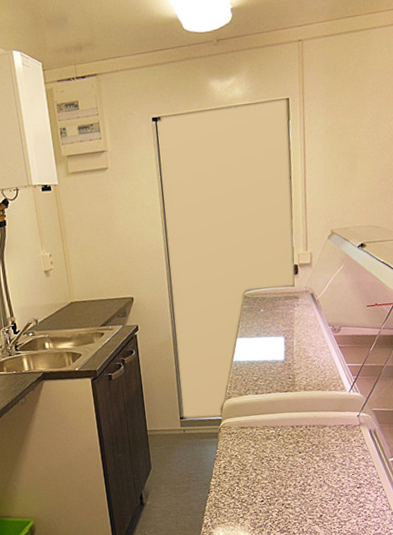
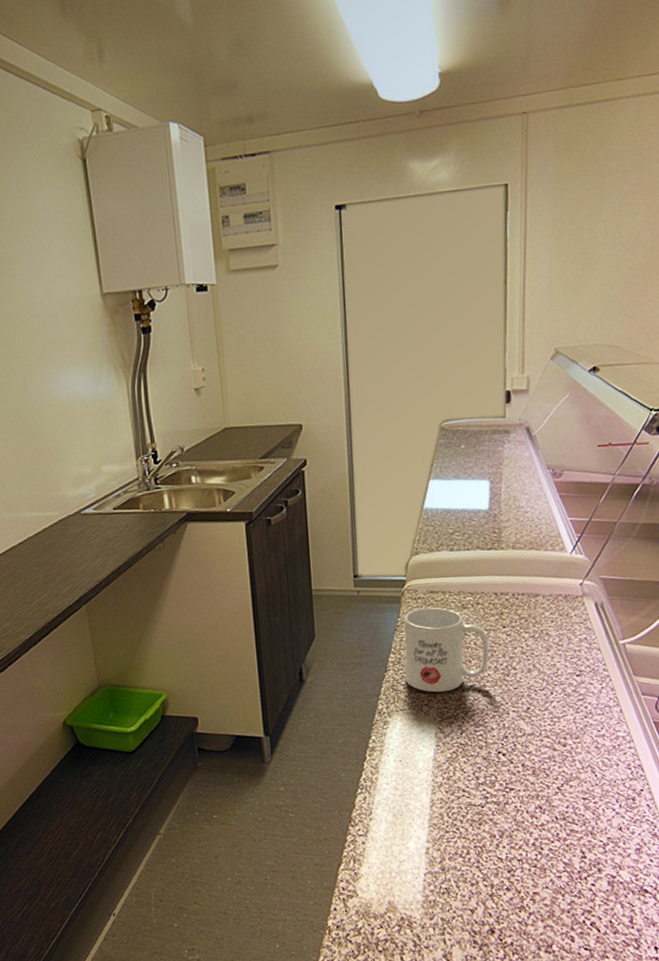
mug: none [221,439,289,508] -> present [404,607,489,693]

